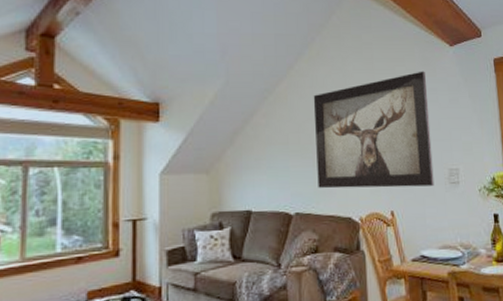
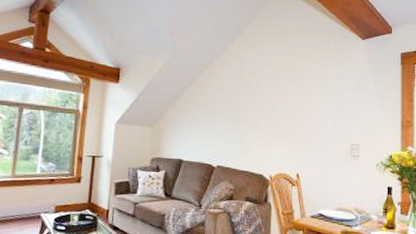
wall art: present [313,71,434,189] -> none [237,59,338,157]

